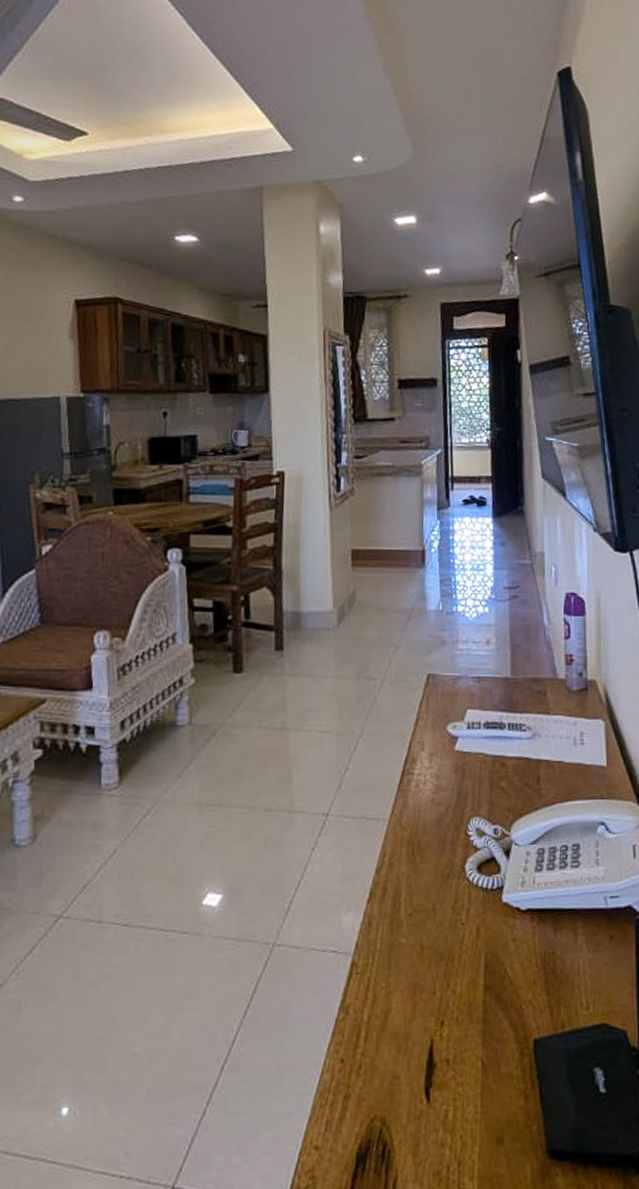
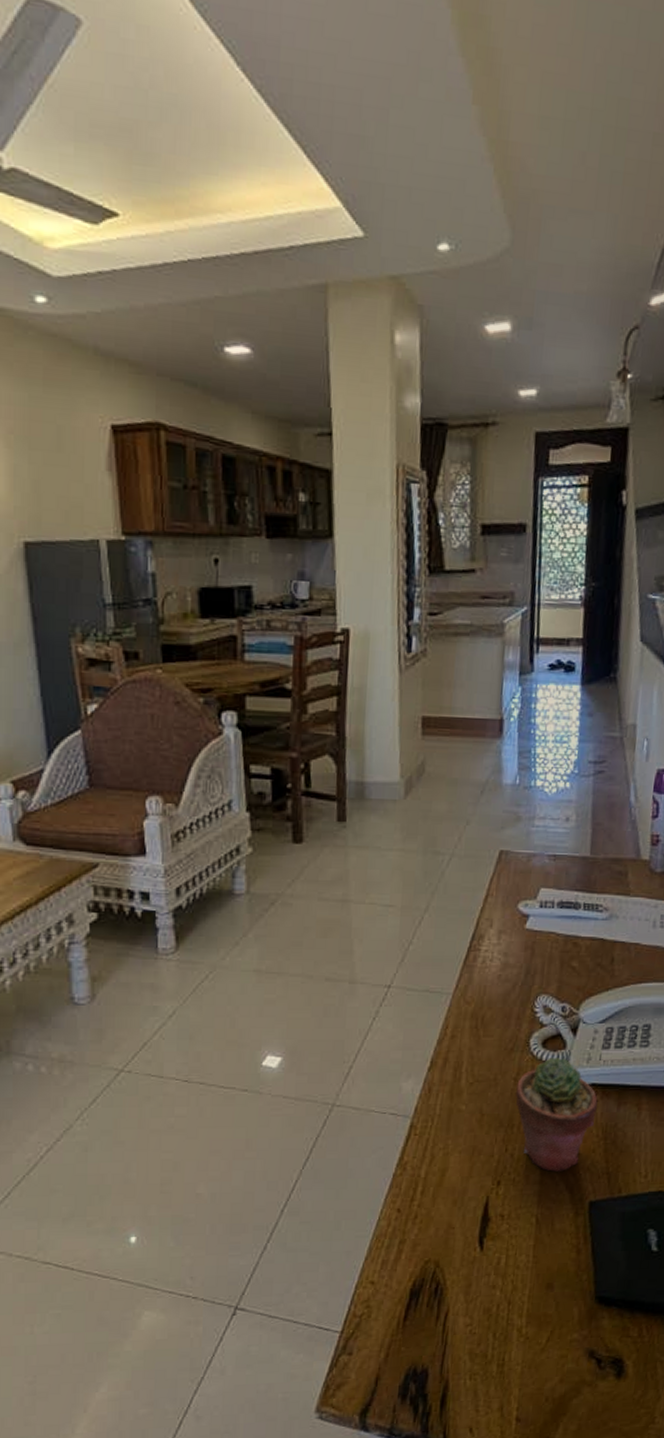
potted succulent: none [454,883,535,1008] -> present [516,1058,598,1172]

